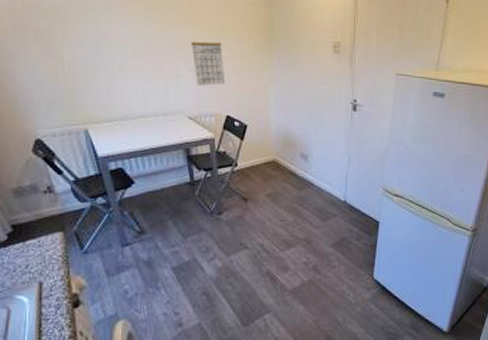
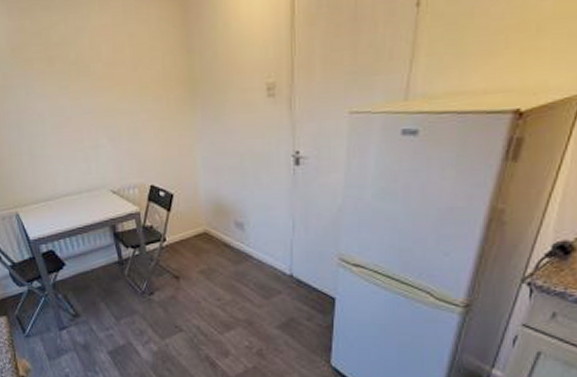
calendar: present [191,41,226,86] -> none [108,104,147,155]

